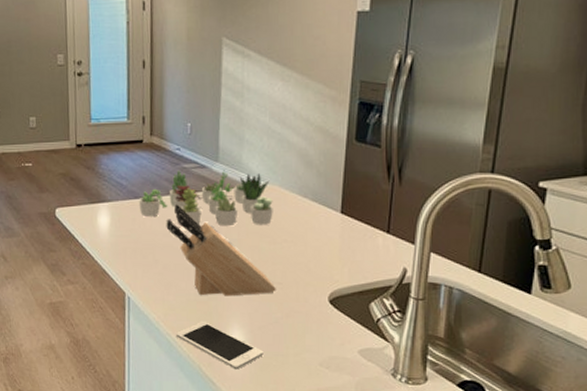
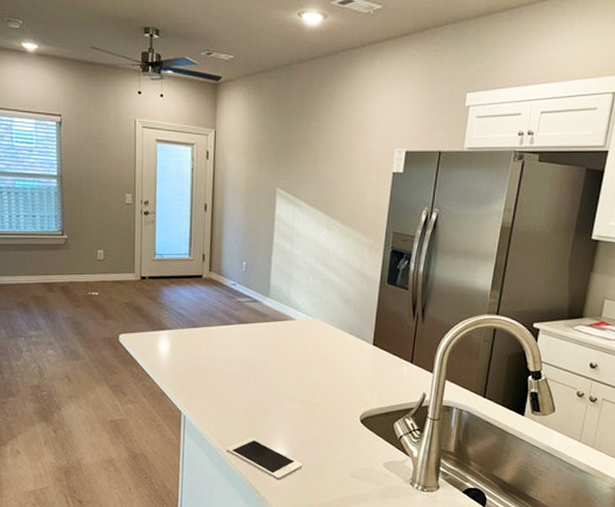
succulent plant: present [138,170,273,227] -> none [196,304,316,354]
knife block: present [166,203,276,296] -> none [220,332,315,416]

